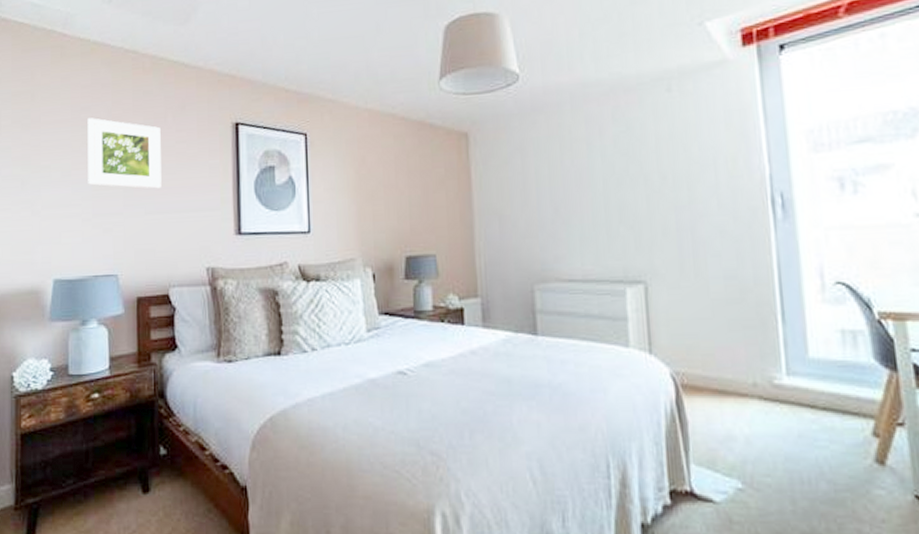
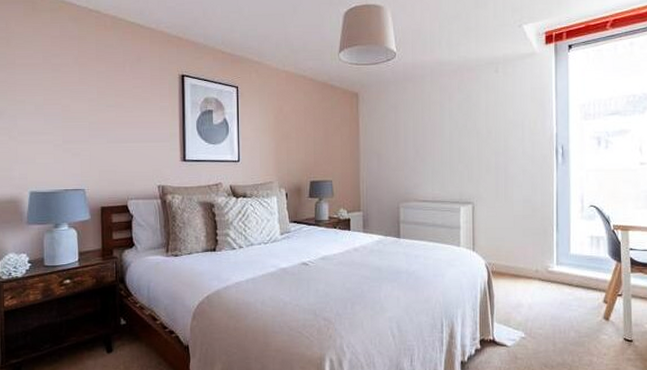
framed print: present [87,118,162,189] -> none [57,63,121,123]

